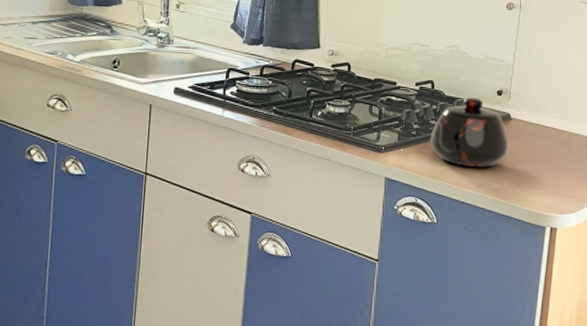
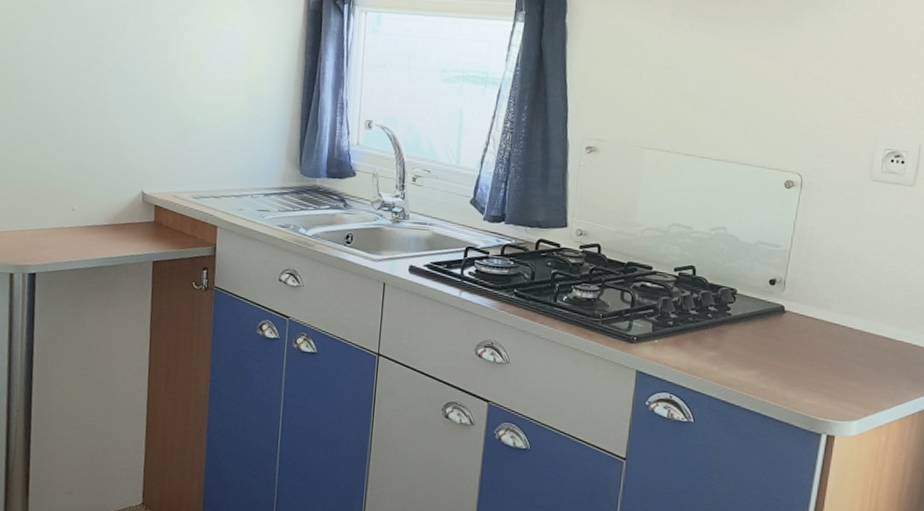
teapot: present [430,97,509,167] -> none [688,286,781,365]

